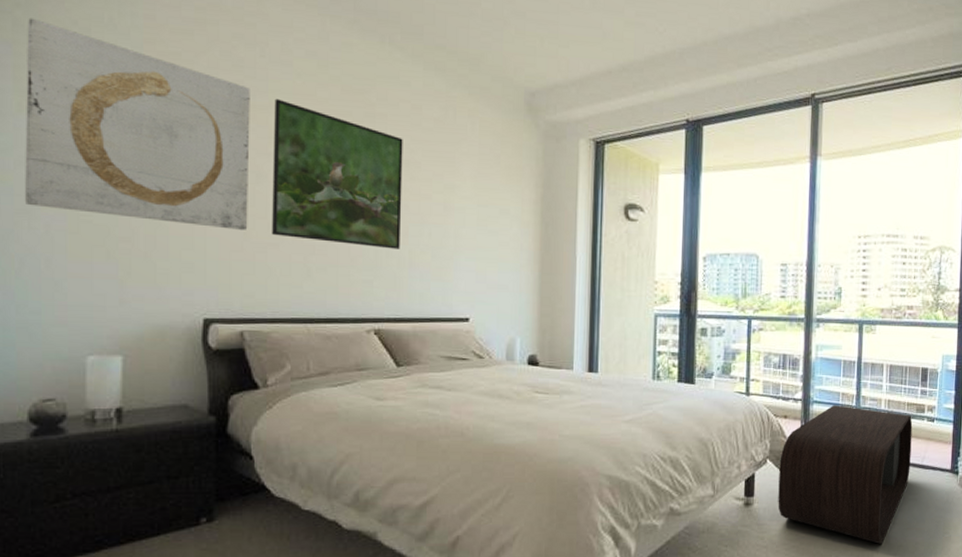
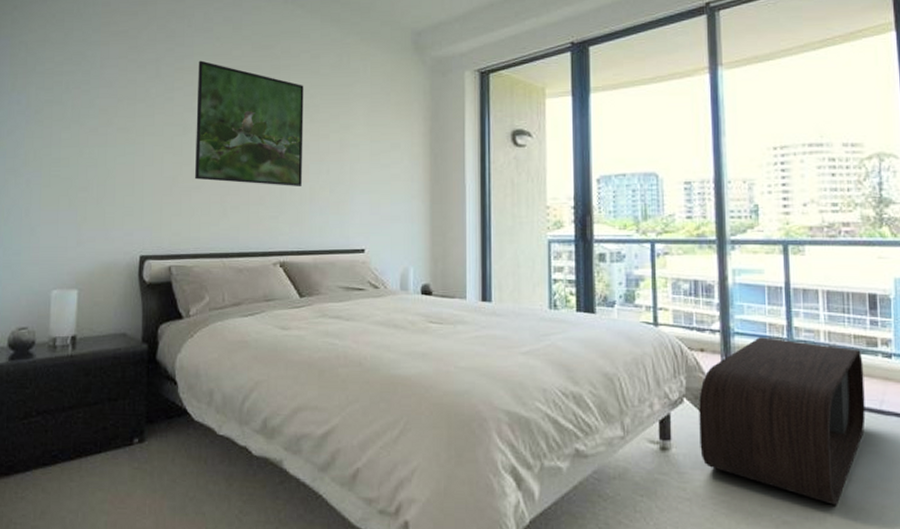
wall art: present [24,18,250,230] -> none [13,16,180,176]

